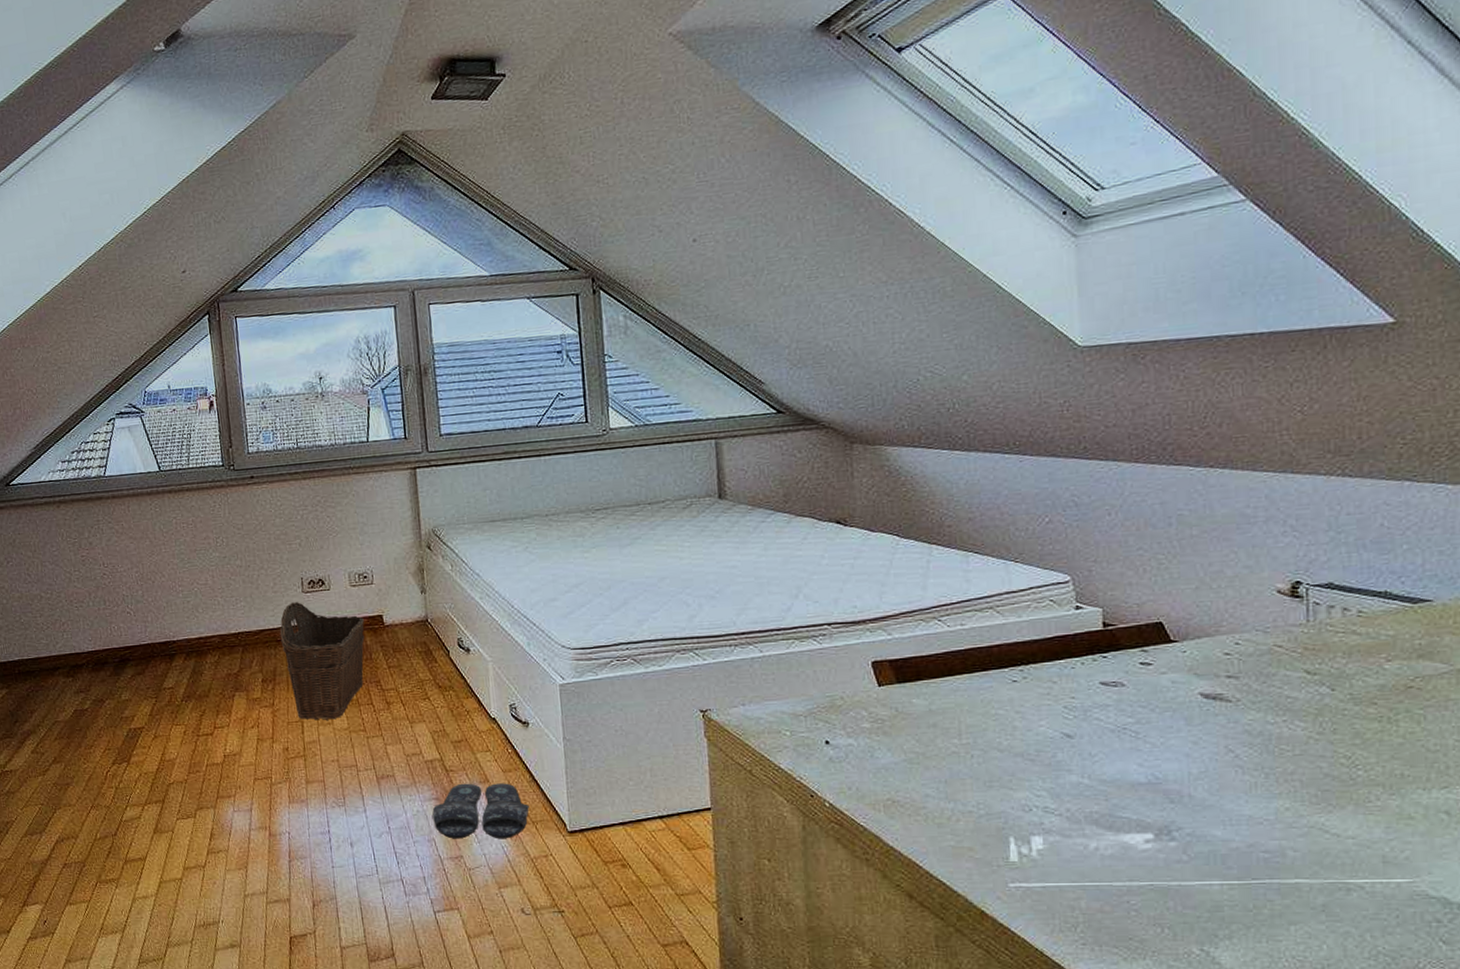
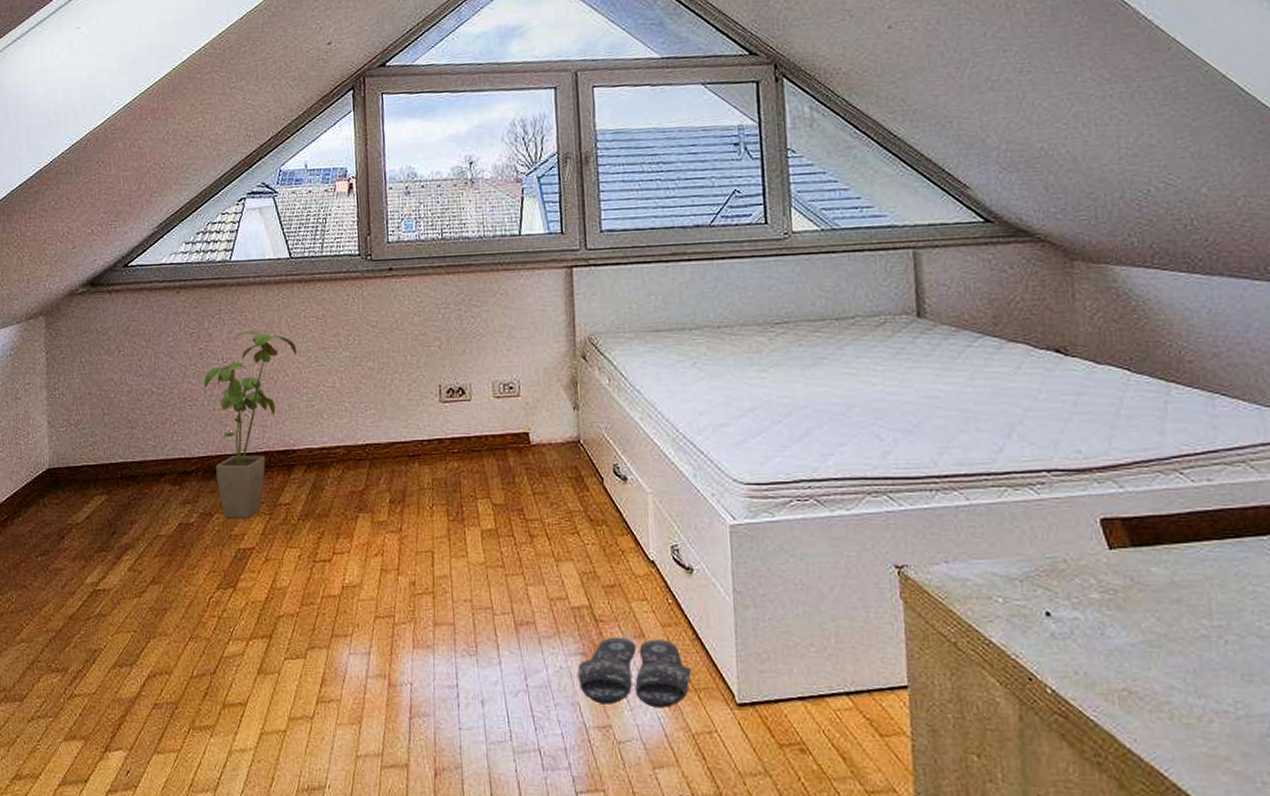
house plant: none [87,538,172,704] -> present [203,330,297,519]
wicker basket: present [279,602,365,720] -> none [412,413,508,552]

